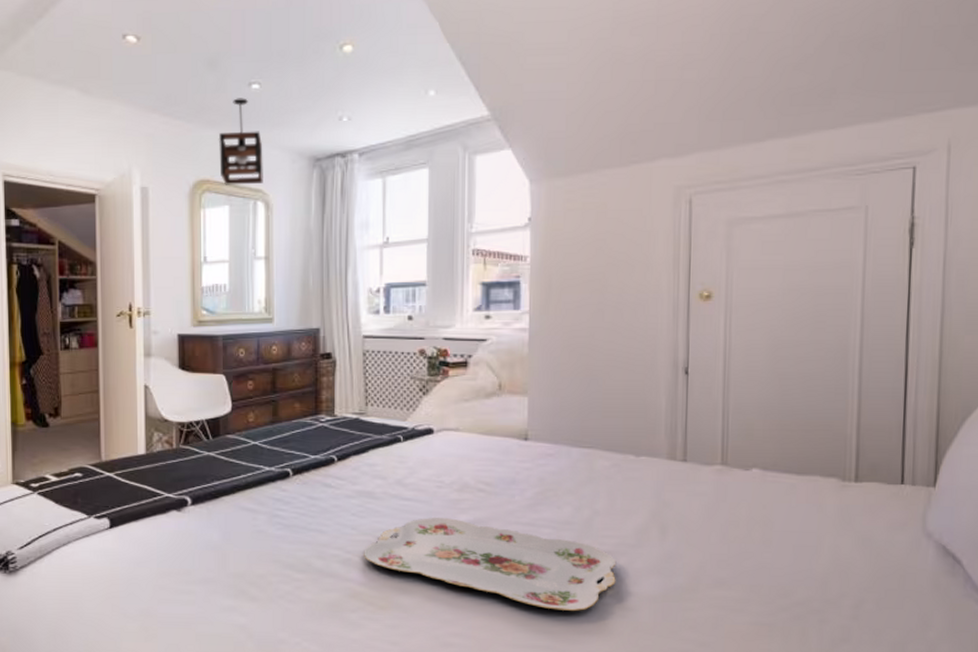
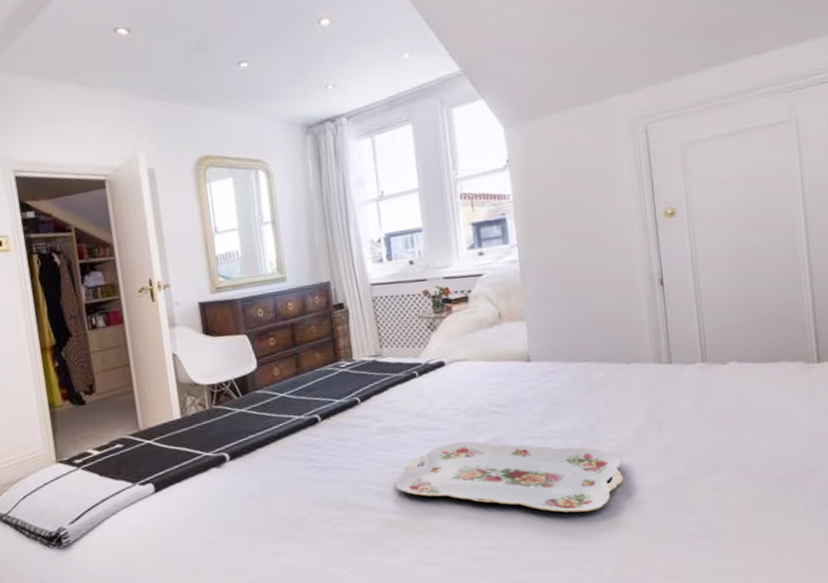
pendant light: present [218,98,263,185] -> none [215,76,262,159]

